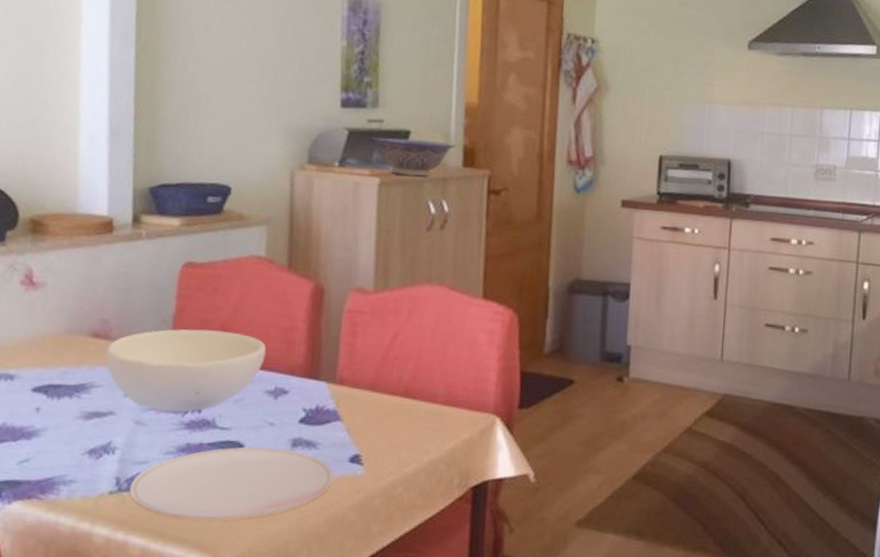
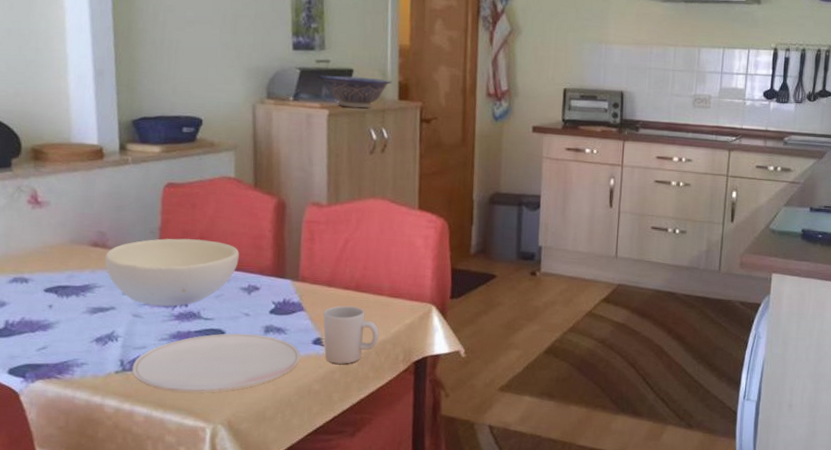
mug: none [363,414,430,488] -> present [323,305,379,364]

